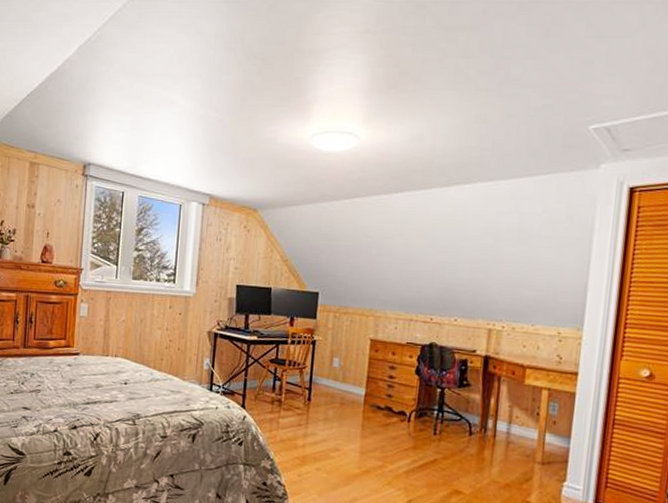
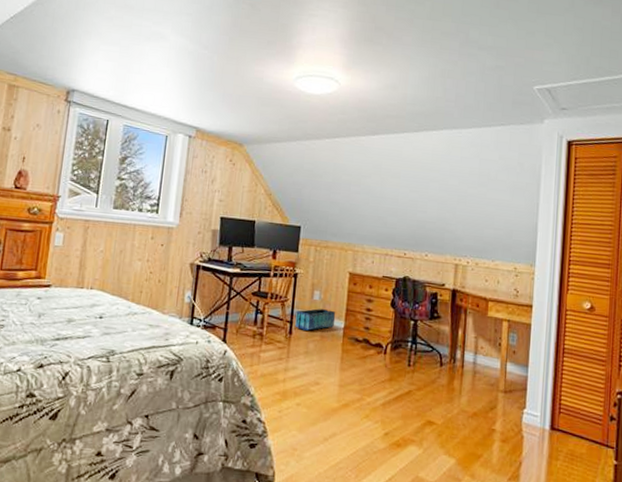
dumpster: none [314,376,357,398] -> present [295,308,336,331]

